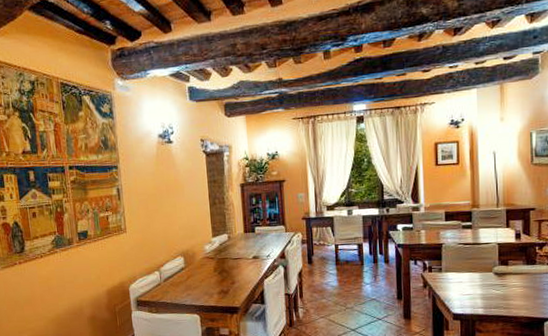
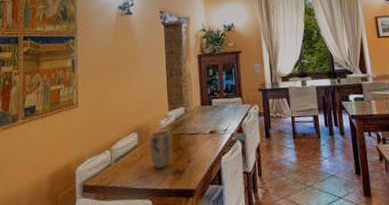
plant pot: none [195,255,217,288] -> present [149,131,172,168]

